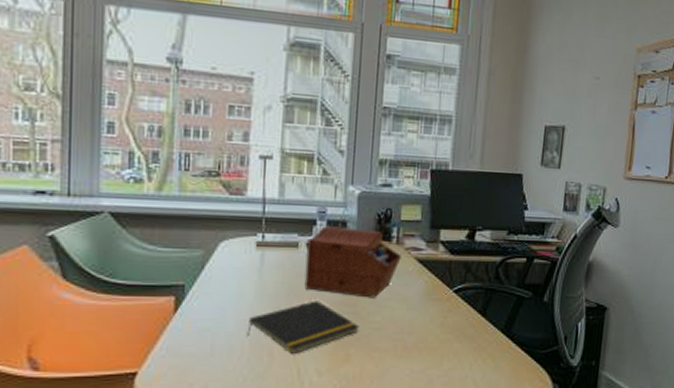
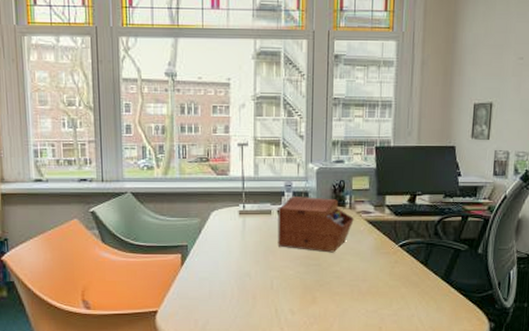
notepad: present [247,300,359,355] -> none [235,255,322,298]

